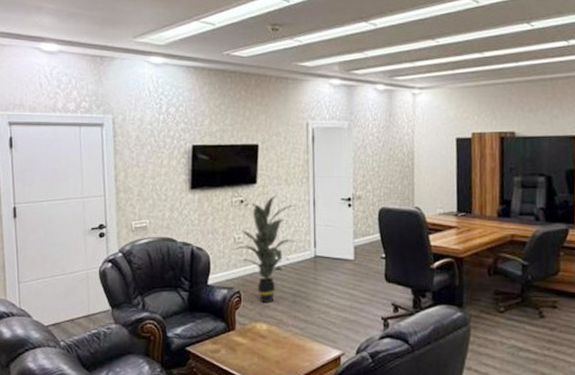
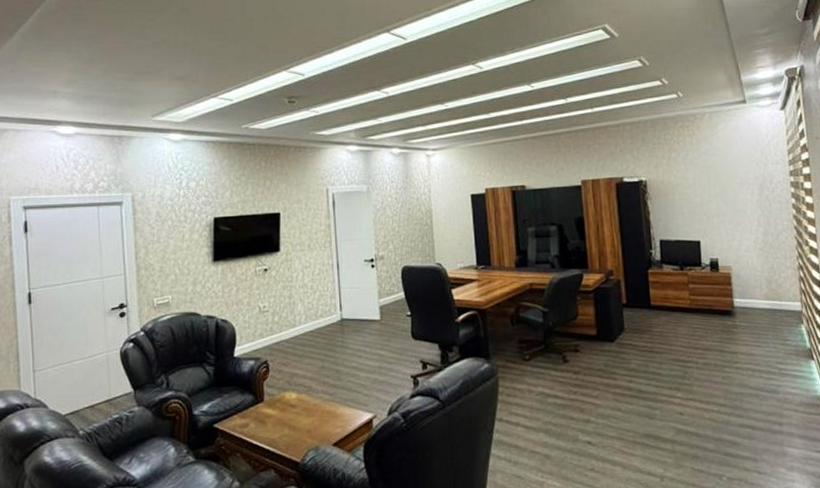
indoor plant: present [233,195,298,303] -> none [259,261,324,371]

